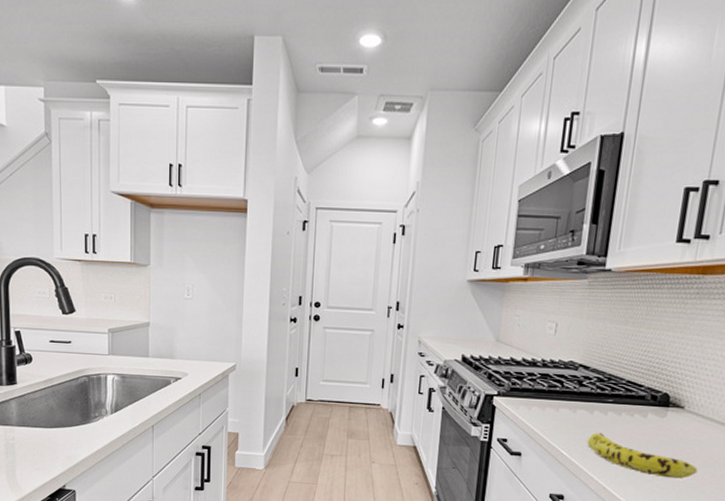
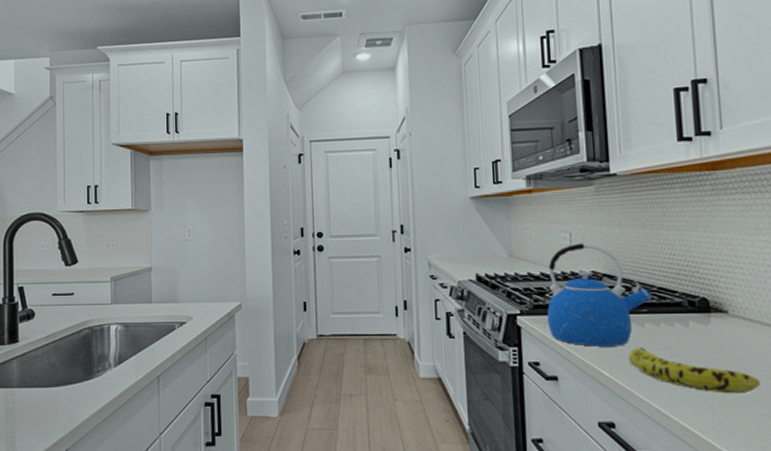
kettle: none [520,333,620,431] -> present [546,243,652,347]

